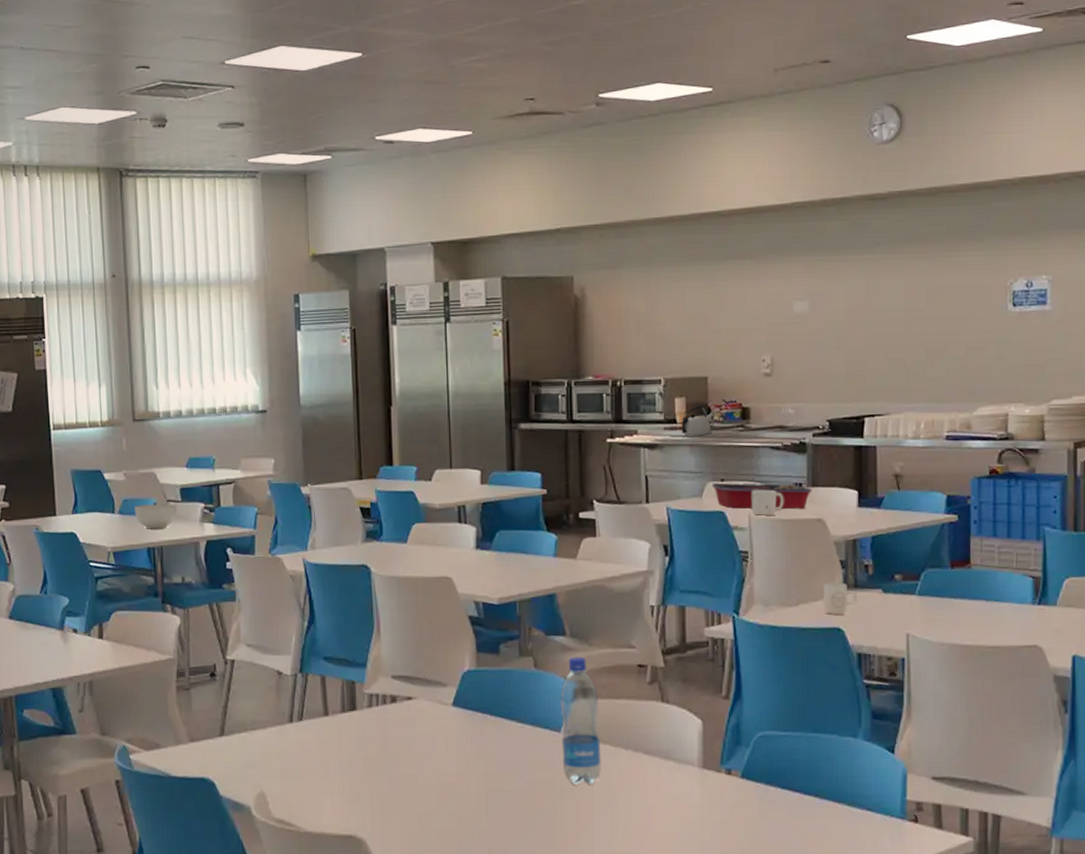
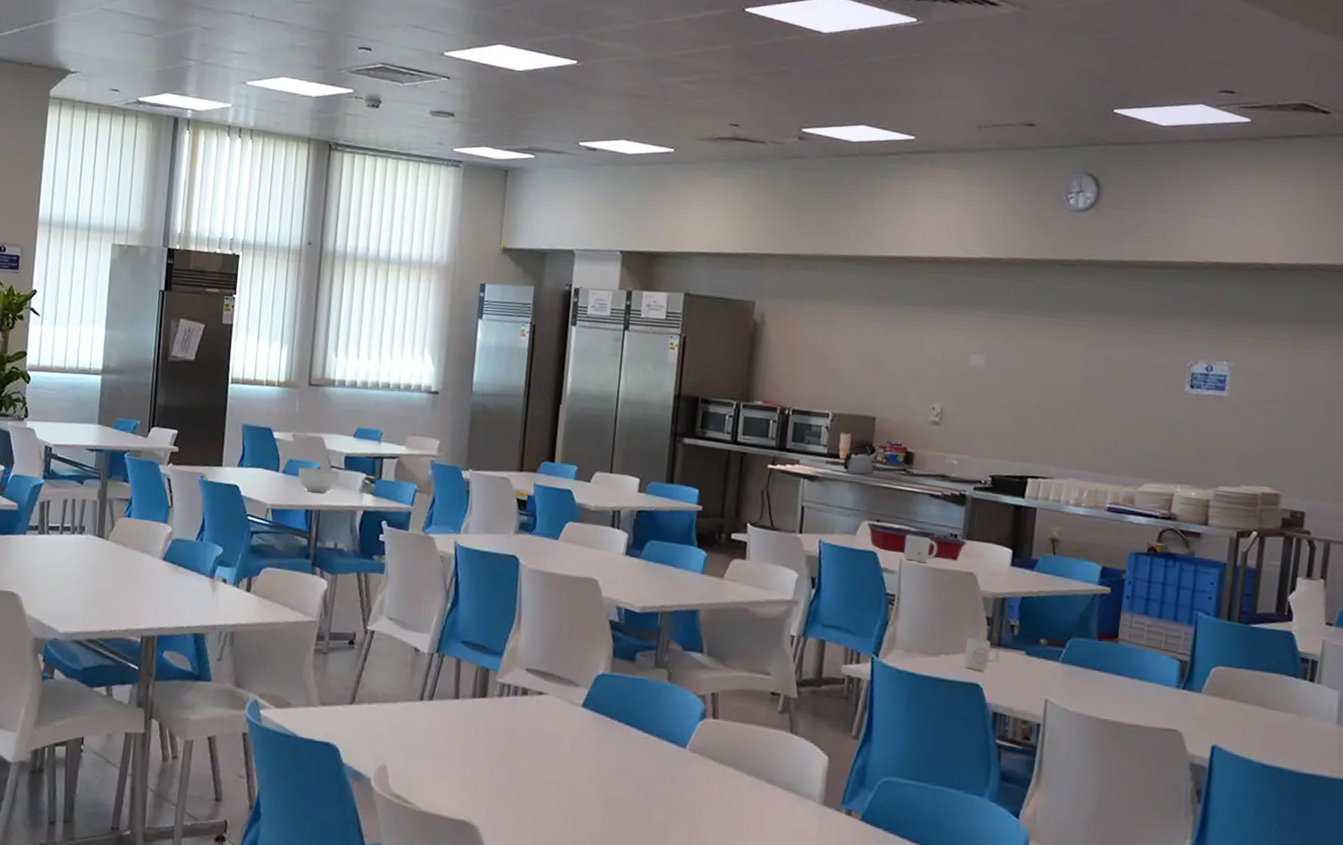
bottle: present [560,656,601,786] -> none [683,675,728,806]

